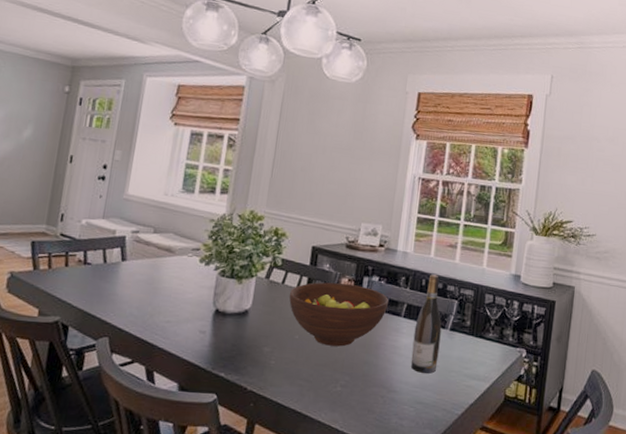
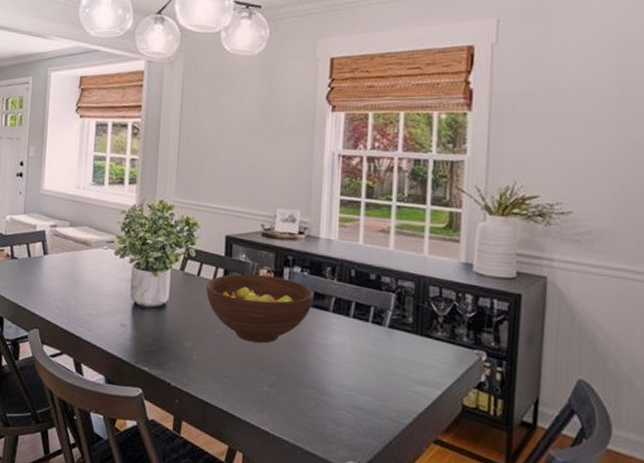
wine bottle: present [411,274,442,374] -> none [344,264,378,376]

